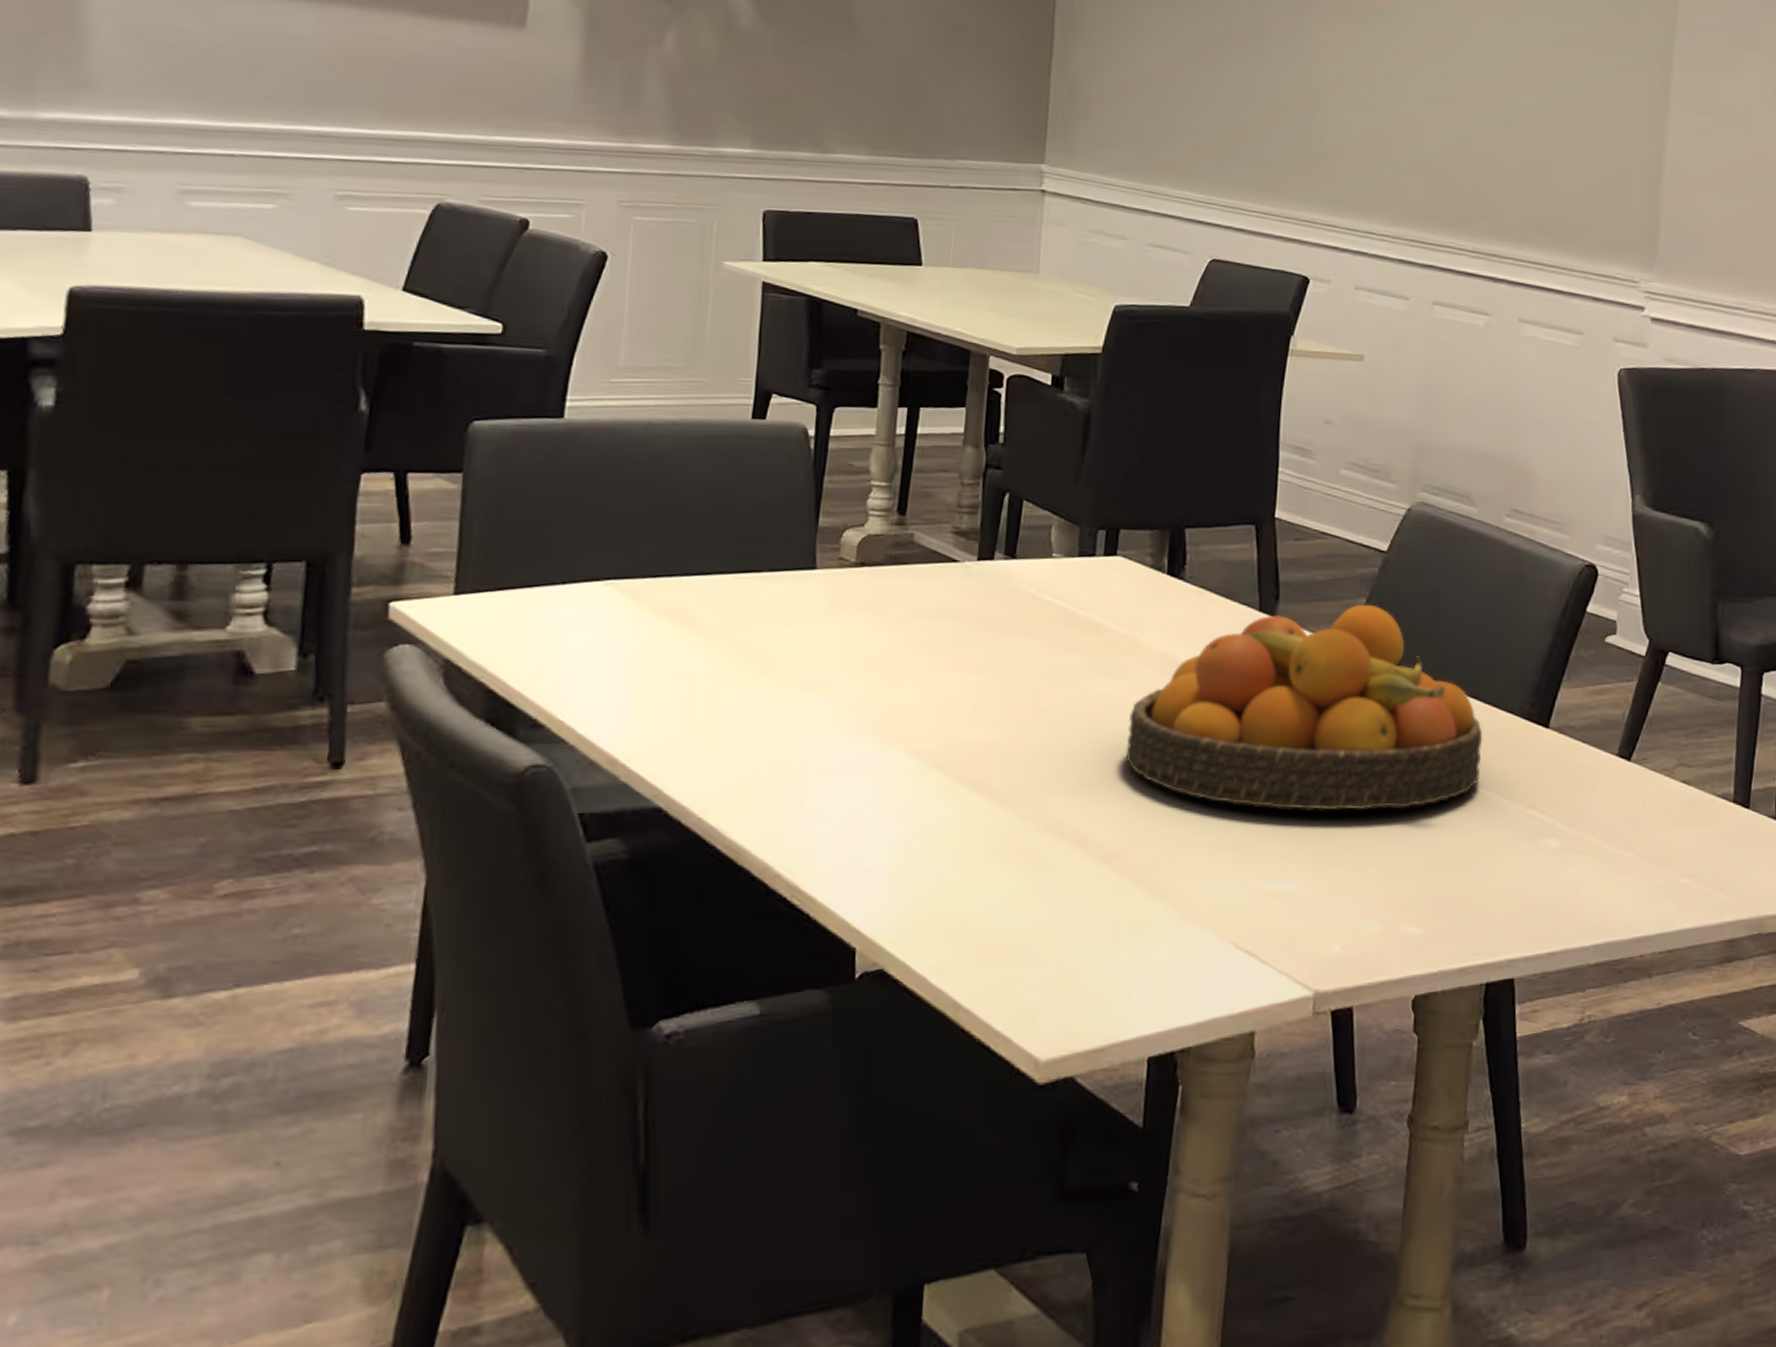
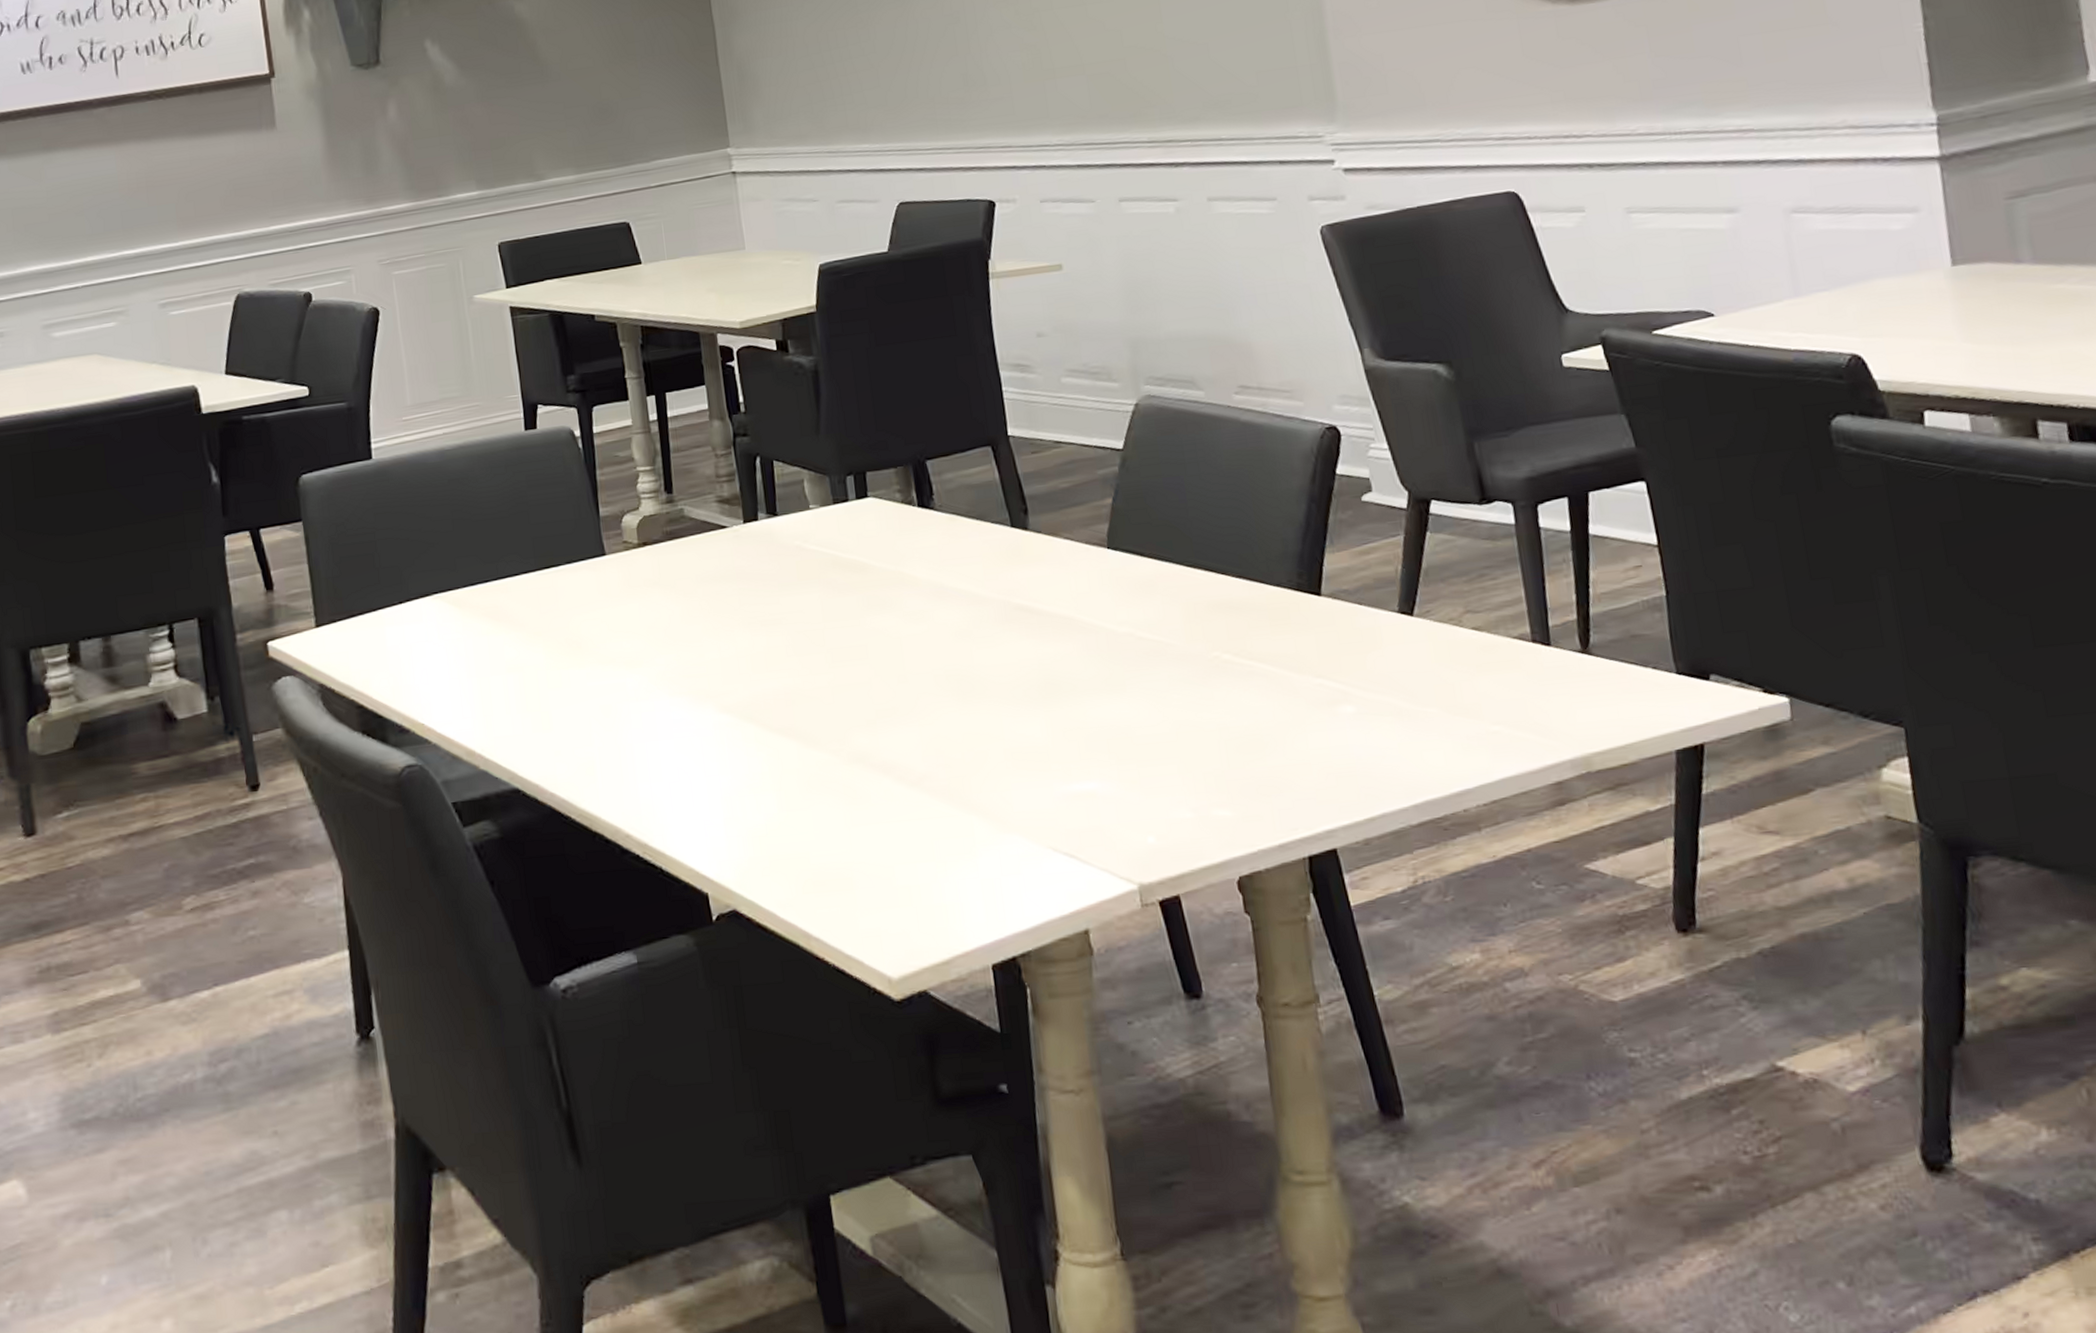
fruit bowl: present [1125,604,1483,811] -> none [910,503,1260,715]

